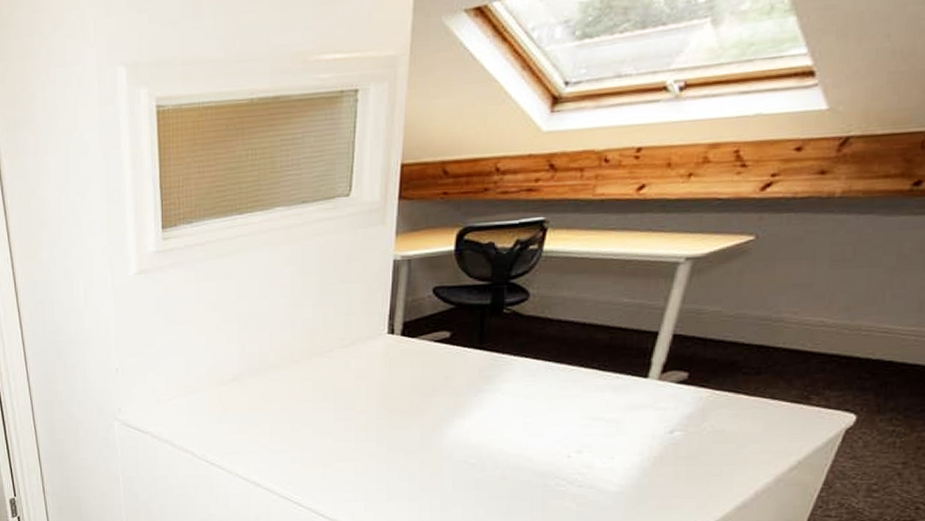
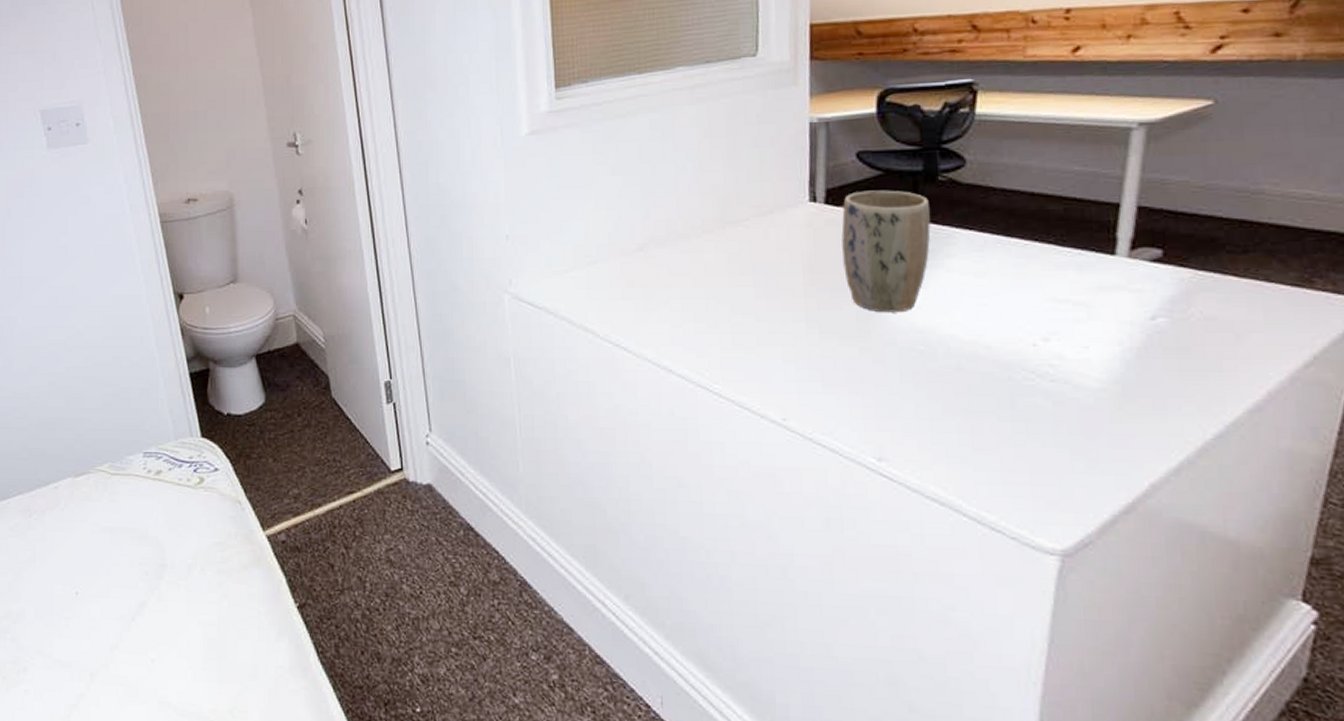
plant pot: none [413,322,493,432] -> present [841,190,931,313]

